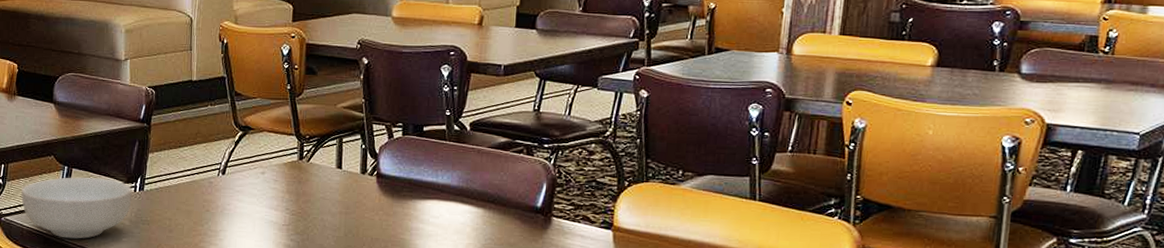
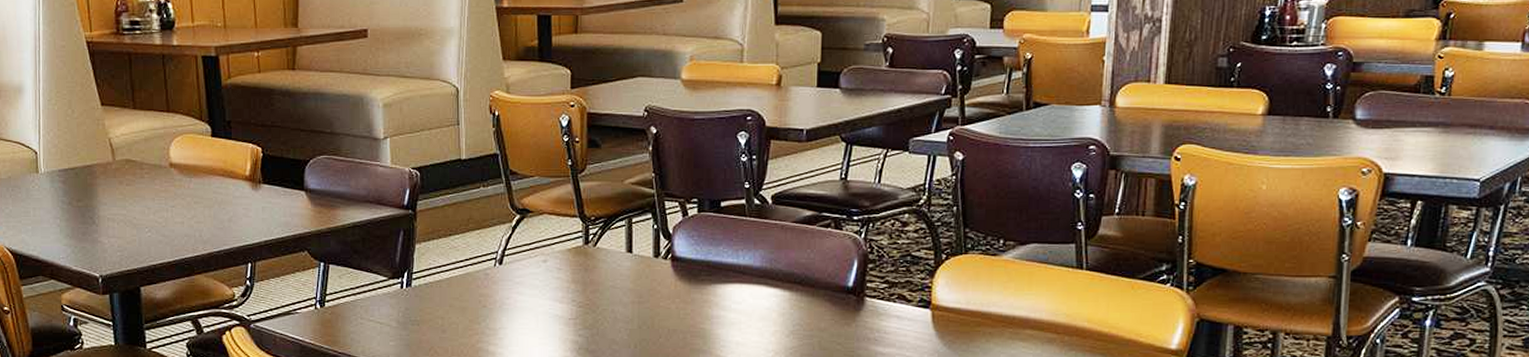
cereal bowl: present [20,177,132,239] -> none [271,274,398,345]

